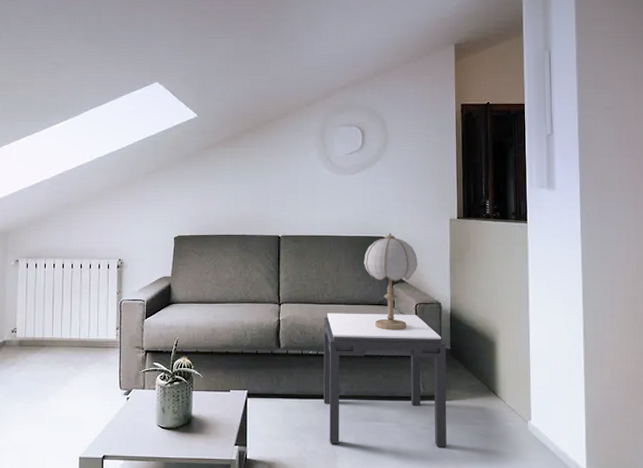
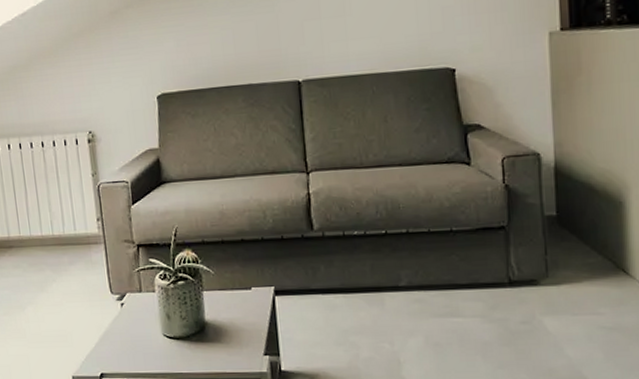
side table: present [323,313,447,447] -> none [371,171,556,349]
table lamp: present [364,232,418,330] -> none [422,60,503,197]

